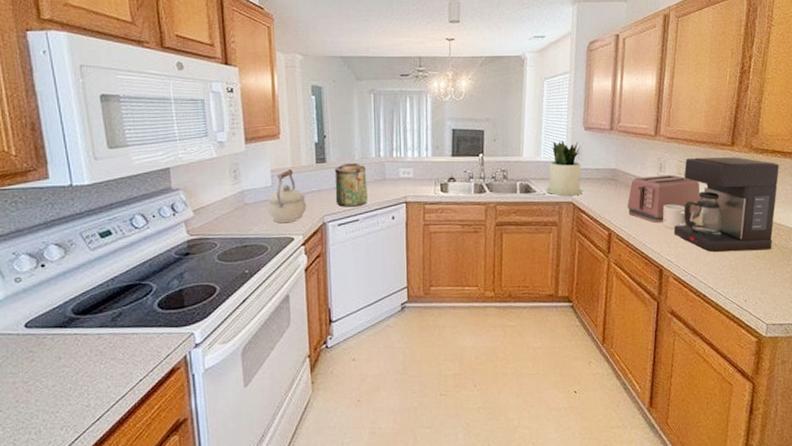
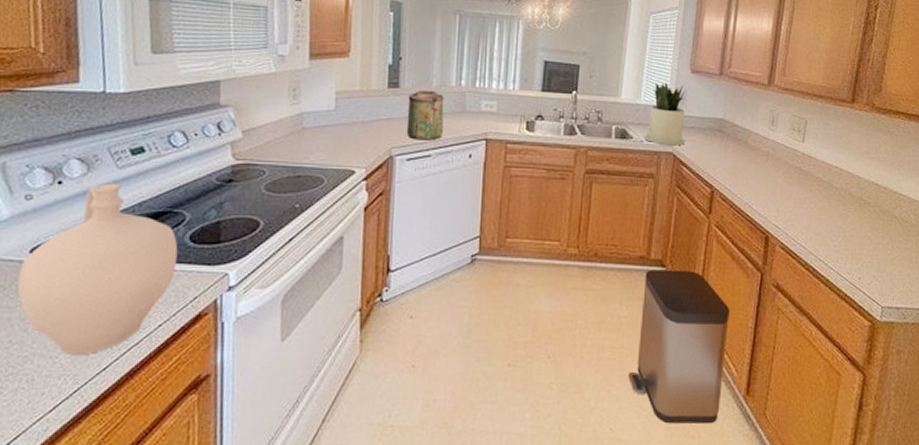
ceramic jug: none [18,263,149,410] -> present [17,183,178,356]
kettle: present [268,168,307,224] -> none [328,91,374,154]
pedal bin: none [545,304,632,436] -> present [628,269,730,424]
toaster: present [627,174,700,224] -> none [733,129,814,184]
mug: present [662,204,686,230] -> none [771,163,798,193]
coffee maker: present [673,157,779,252] -> none [783,112,902,222]

